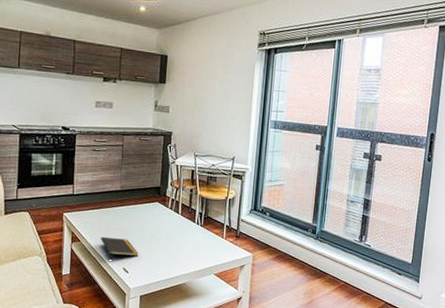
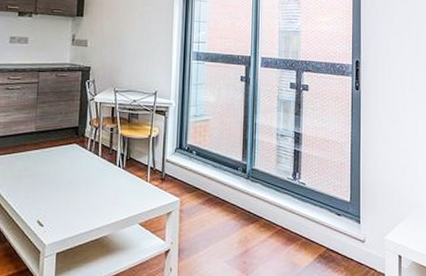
notepad: present [100,236,139,260] -> none [12,185,55,212]

